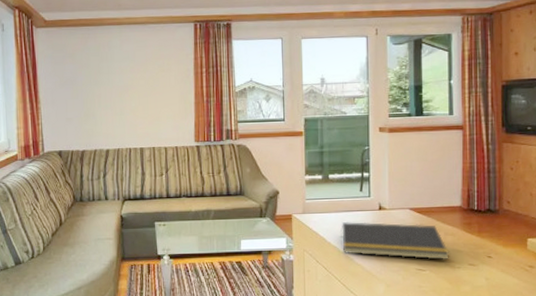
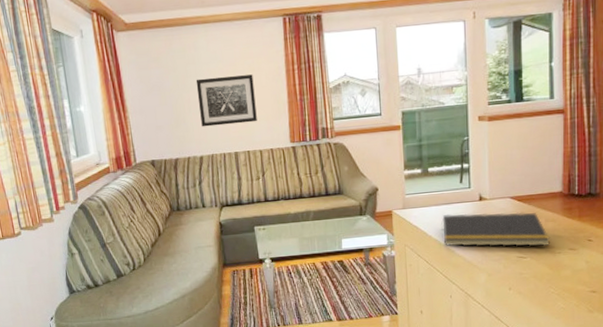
wall art: none [107,75,164,122] -> present [195,74,257,127]

